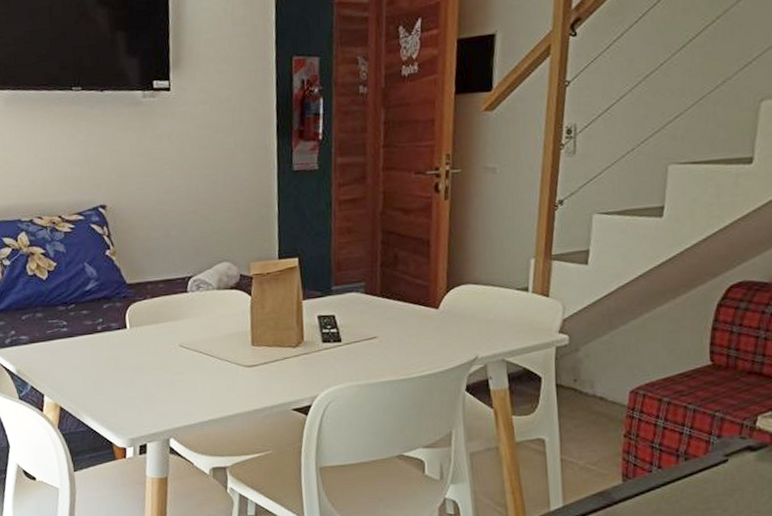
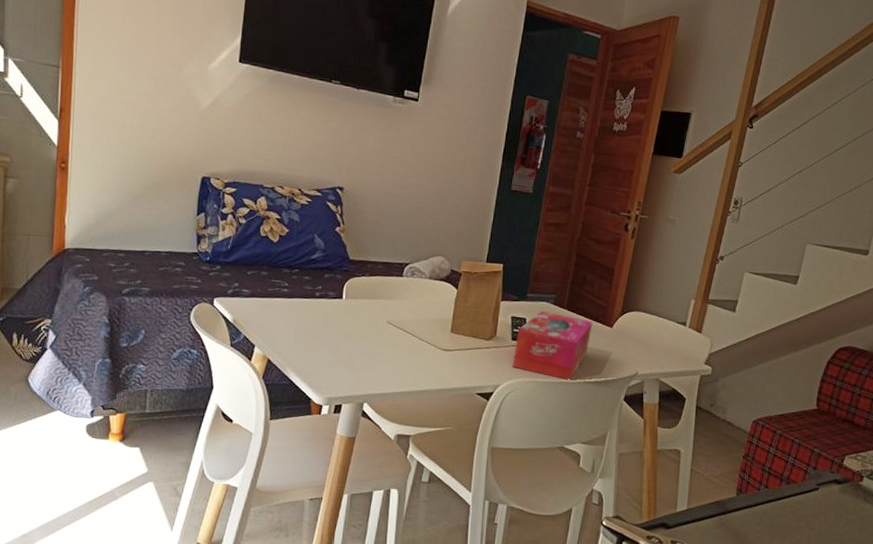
tissue box: none [327,303,415,378] -> present [511,310,593,380]

